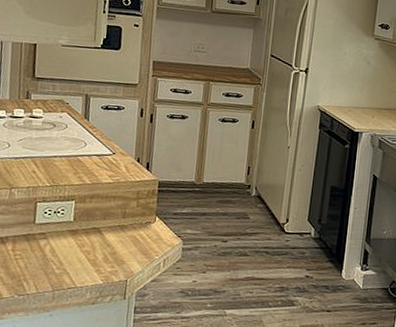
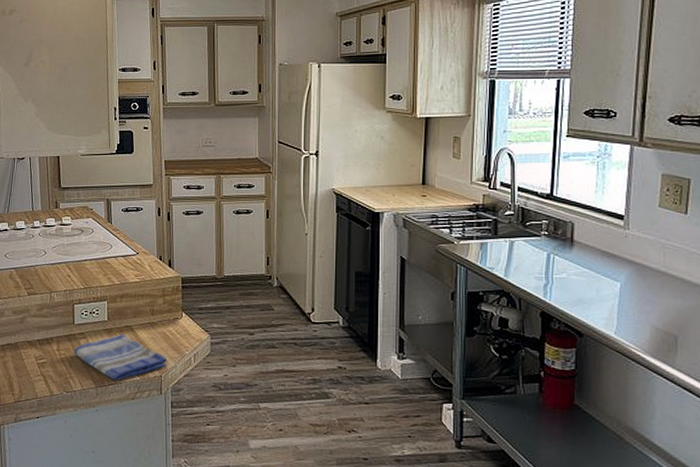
dish towel: none [30,235,135,285] -> present [73,333,167,381]

